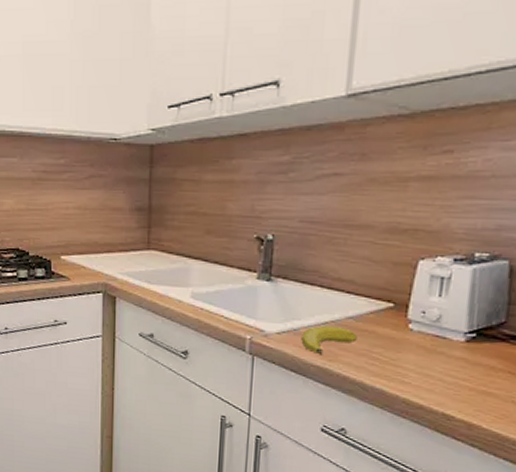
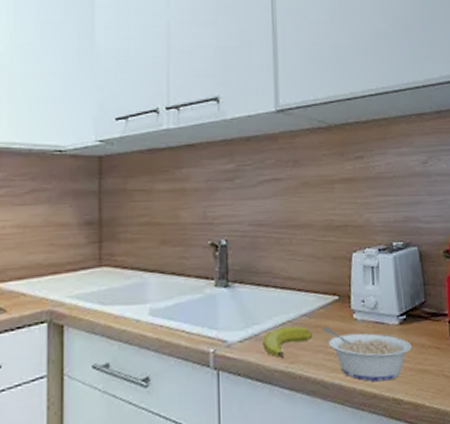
legume: none [369,333,478,396] -> present [322,327,412,382]

